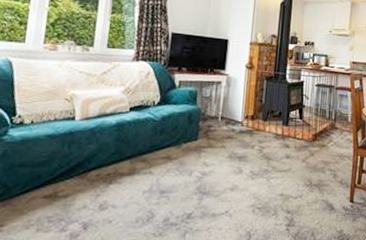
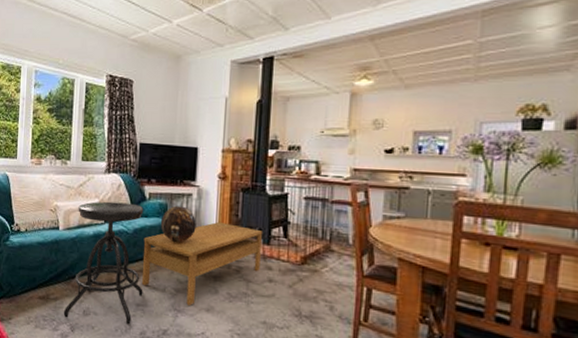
stool: none [74,89,173,216] -> present [63,201,144,325]
coffee table: none [168,106,283,187] -> present [142,221,263,305]
decorative sphere: none [189,93,225,127] -> present [160,205,196,242]

